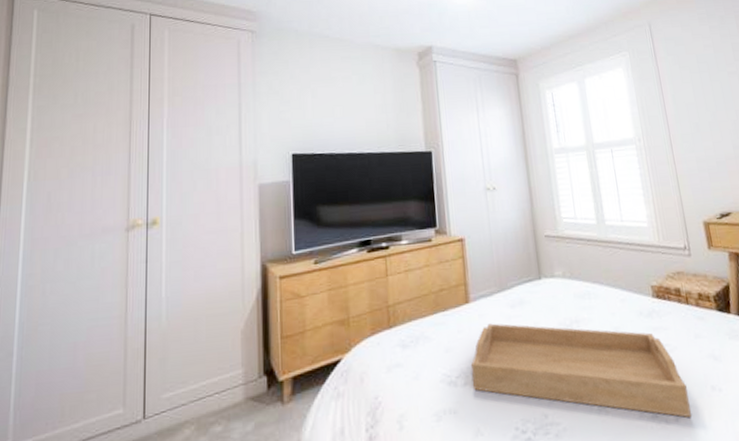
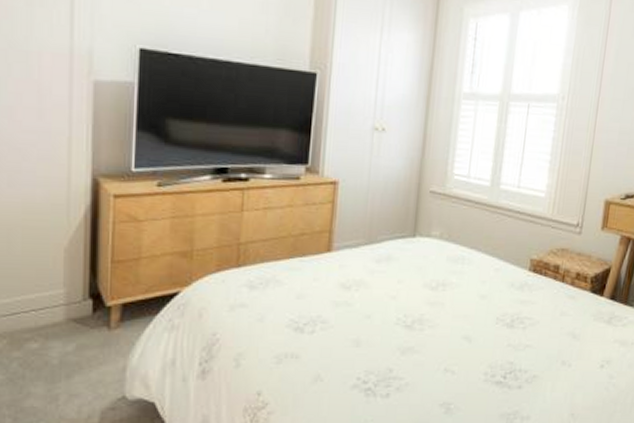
serving tray: present [471,323,692,418] -> none [320,275,538,387]

